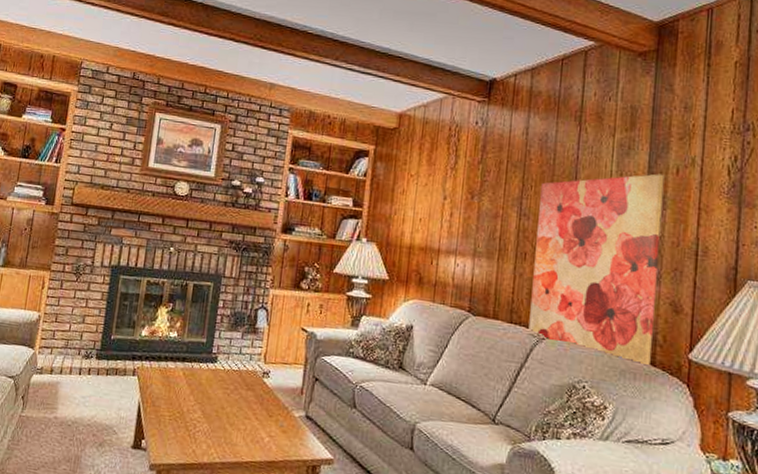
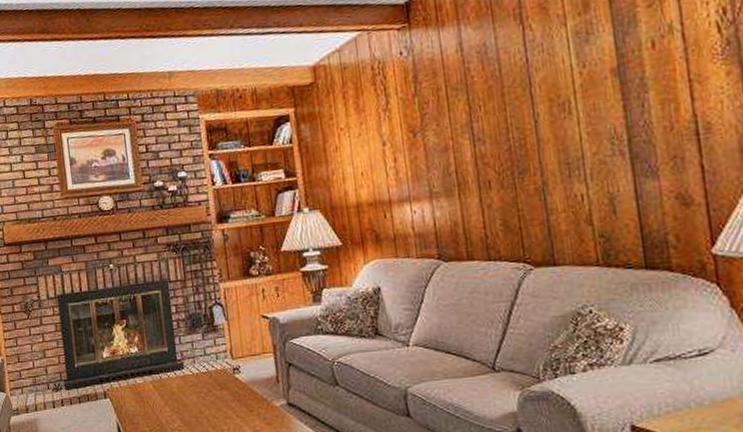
wall art: present [528,173,665,365] -> none [491,52,666,272]

